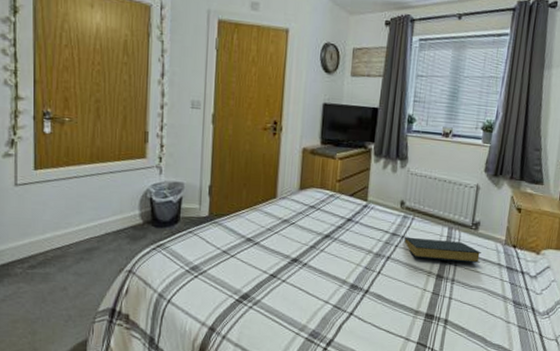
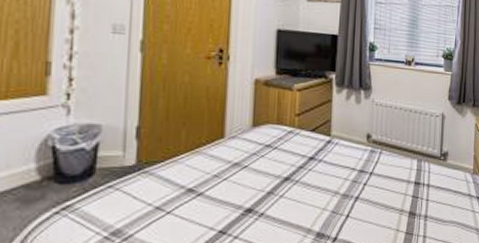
hardback book: present [404,238,481,263] -> none [373,174,452,196]

